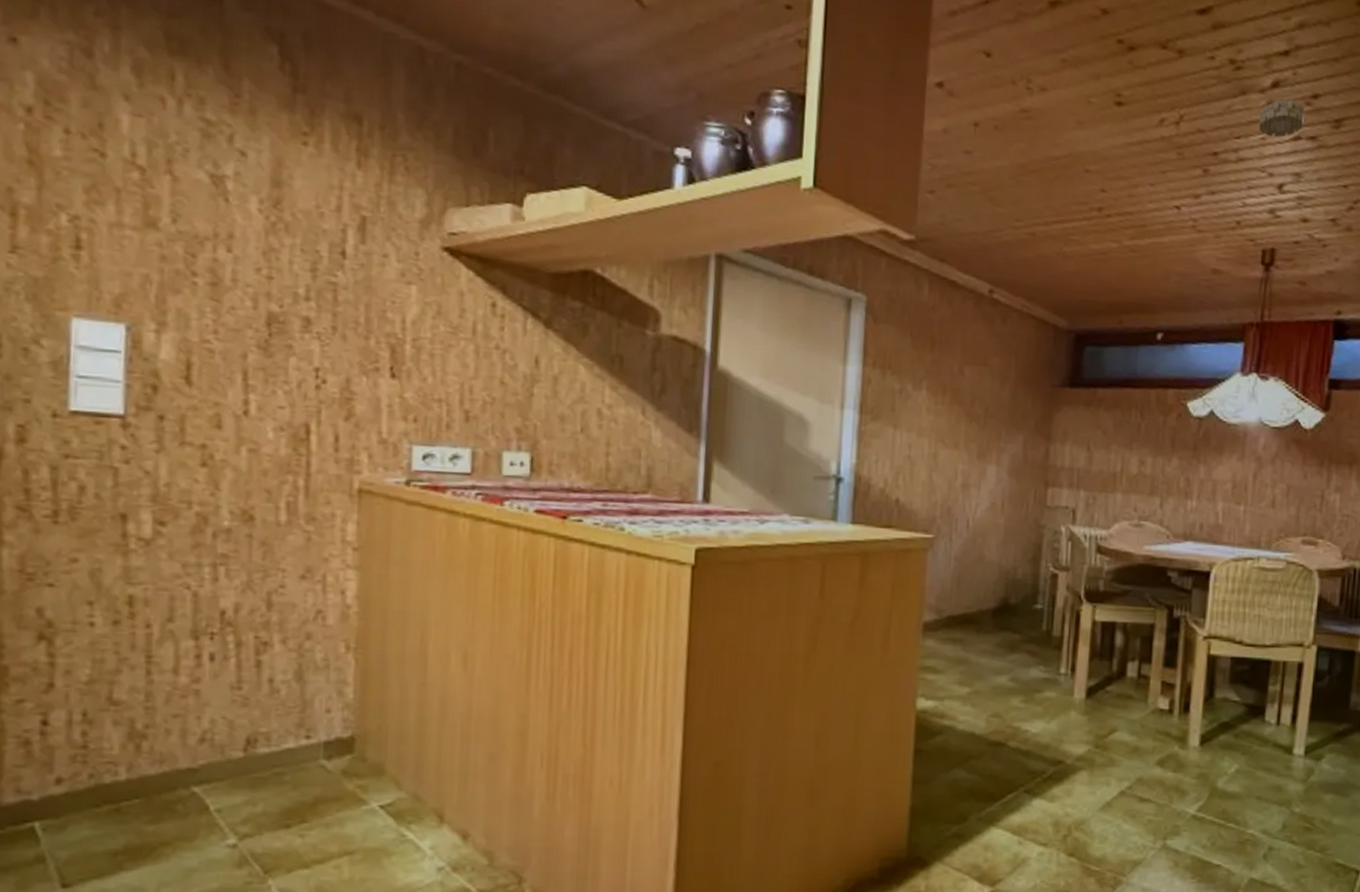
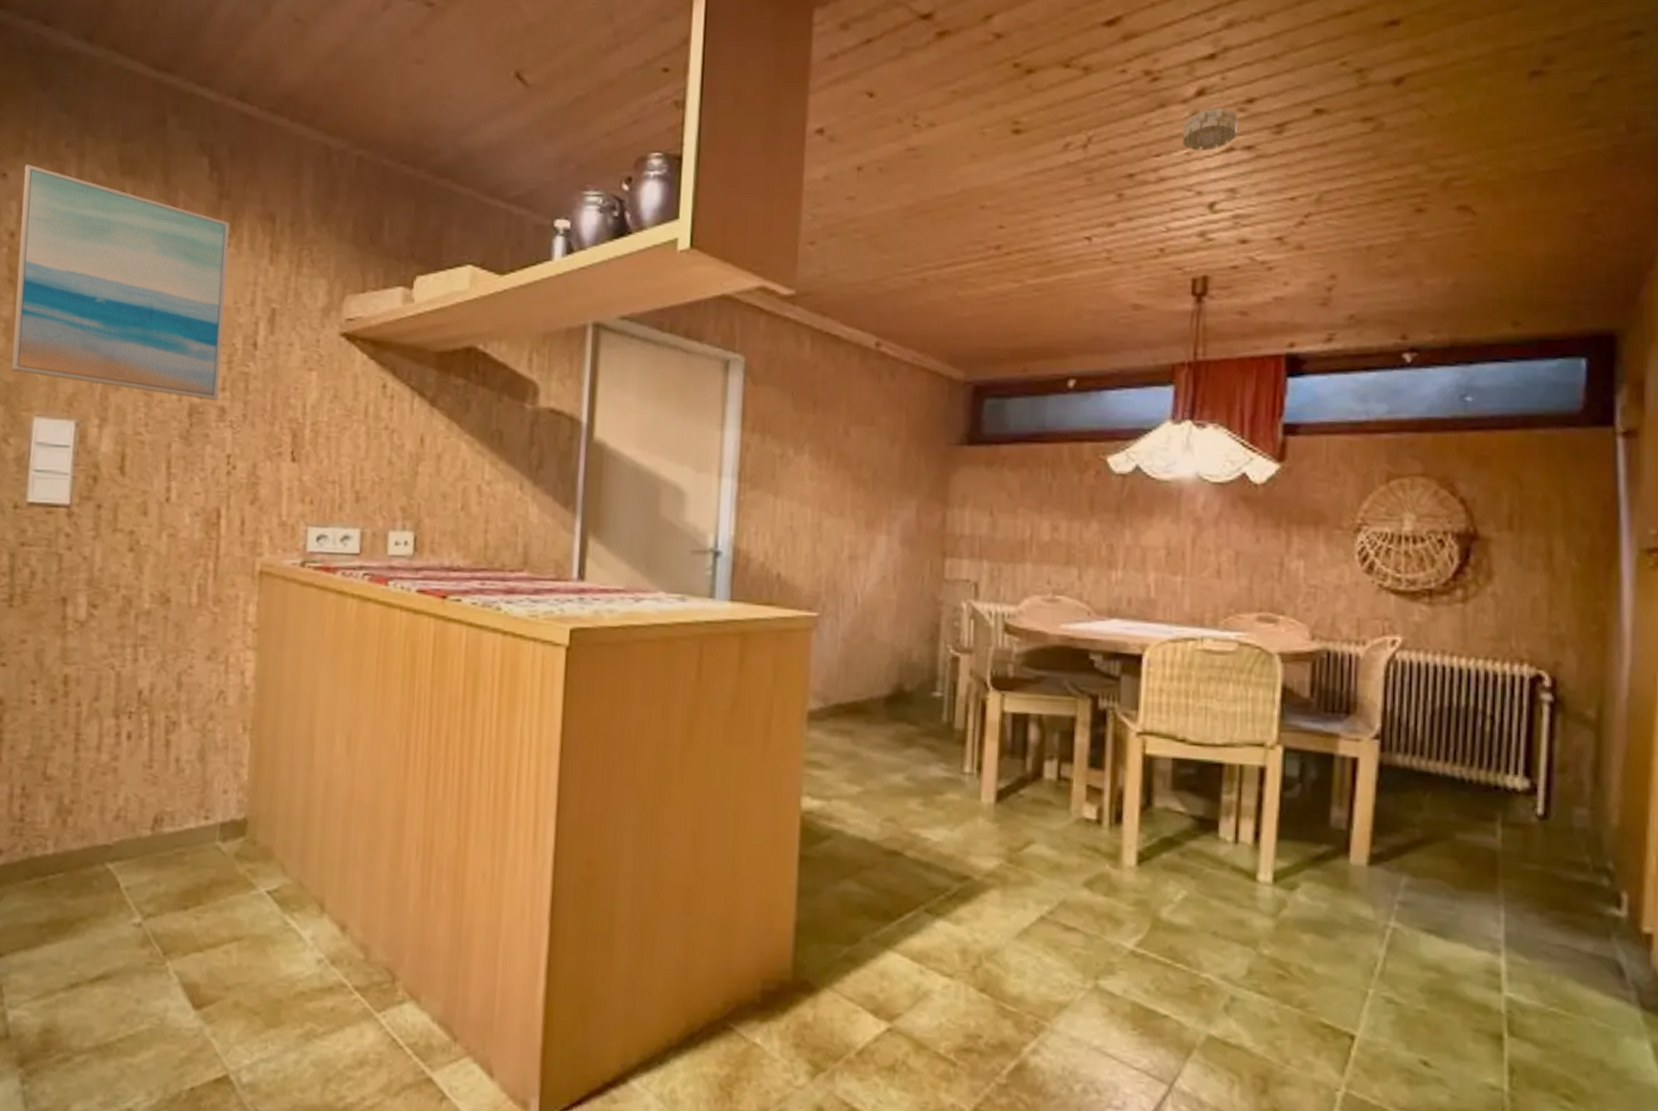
wall art: none [38,29,308,311] -> present [11,163,230,401]

